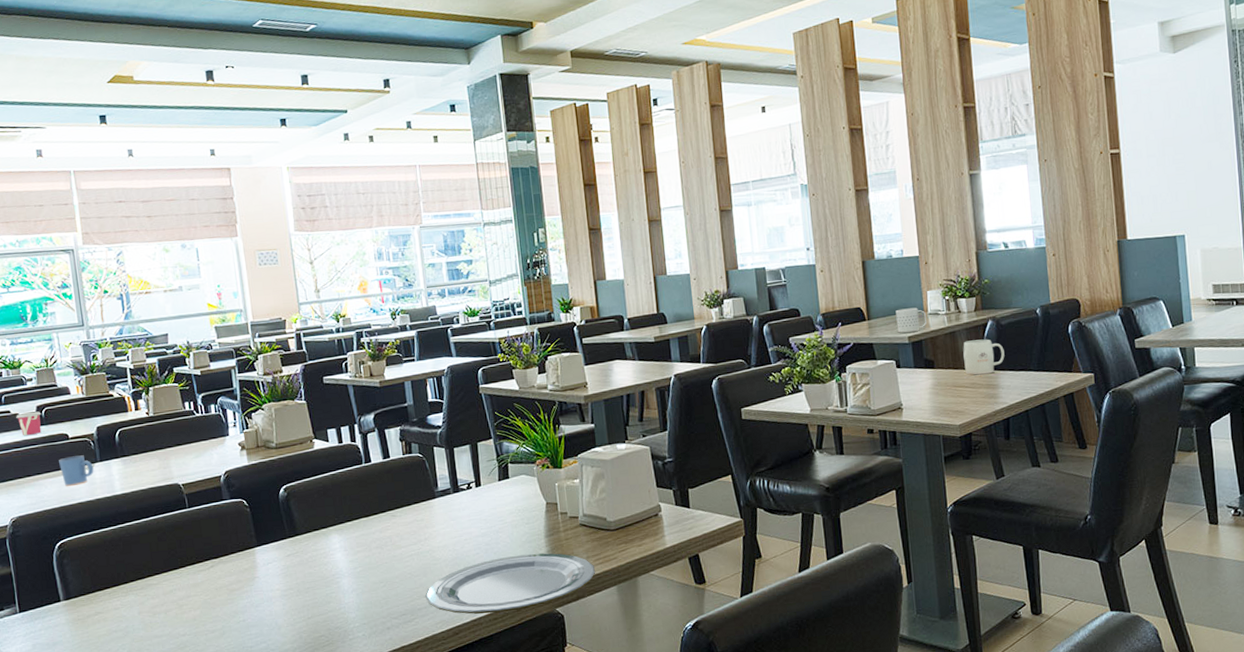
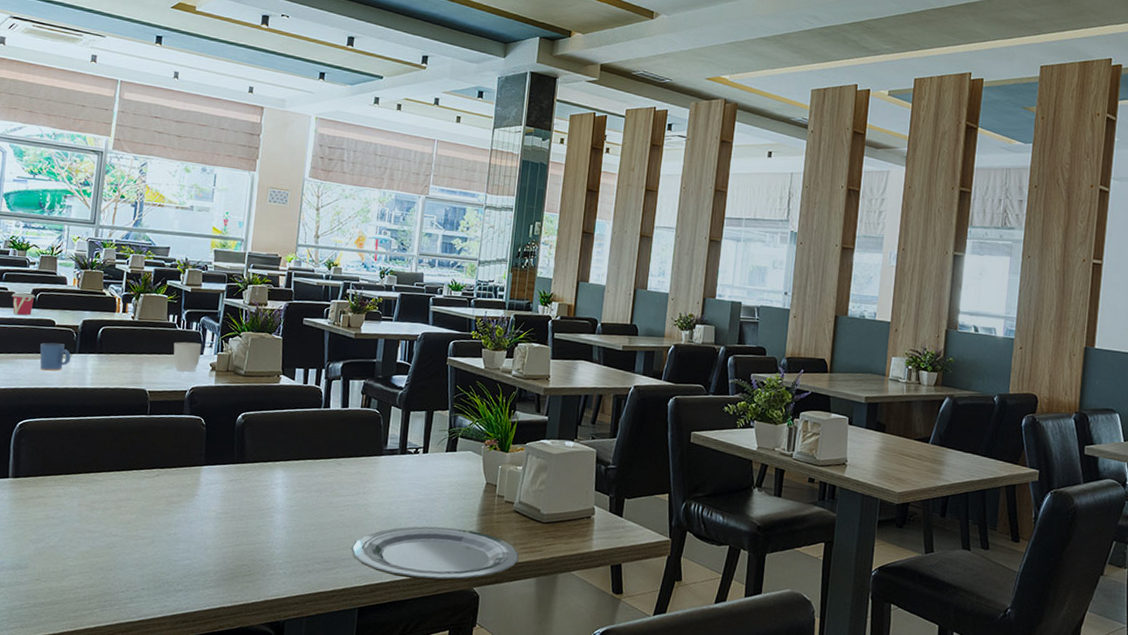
cup: none [196,425,227,458] -> present [173,342,202,373]
mug: present [895,307,927,333] -> none [856,368,887,393]
mug: present [963,339,1005,376] -> none [914,412,956,449]

